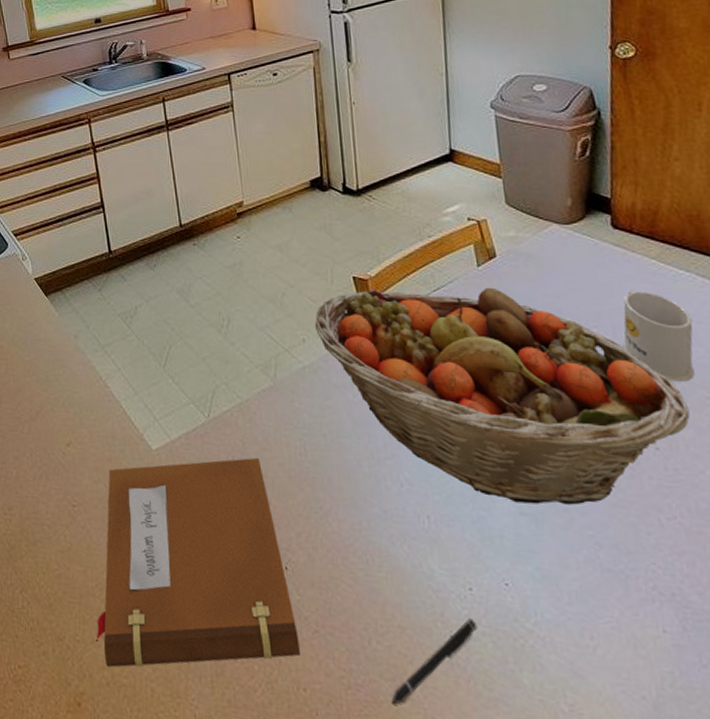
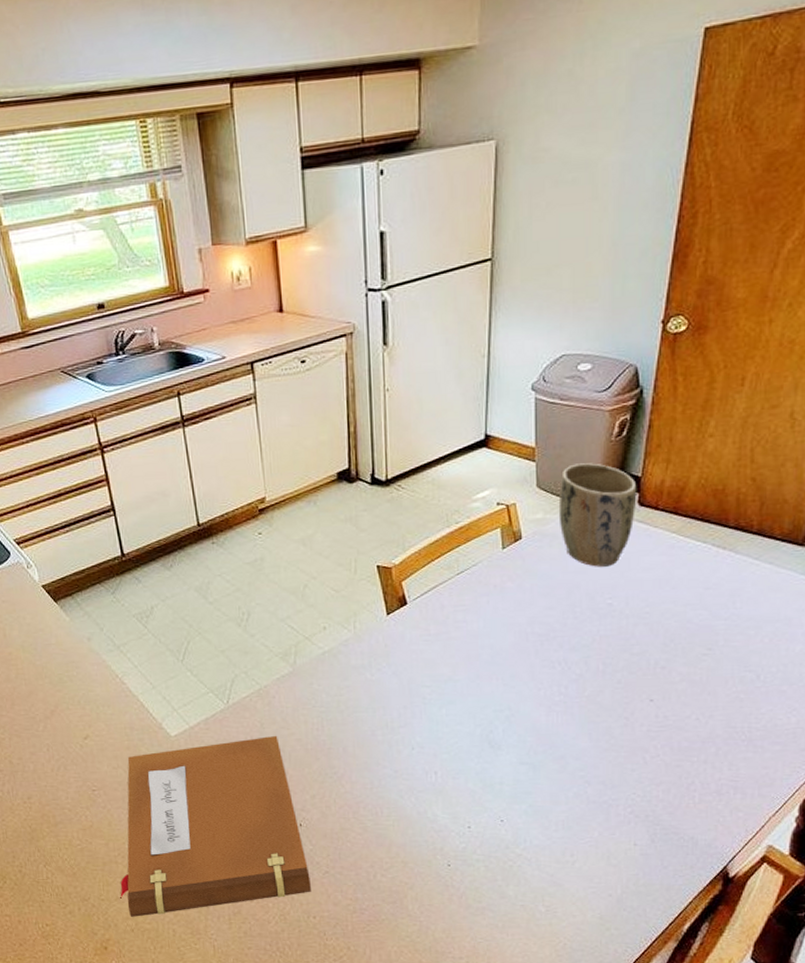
fruit basket: present [315,287,691,505] -> none [336,568,686,755]
pen: present [391,618,478,705] -> none [391,850,473,921]
plant pot: none [529,182,610,292] -> present [558,463,637,567]
mug: present [623,291,695,382] -> none [633,563,701,642]

